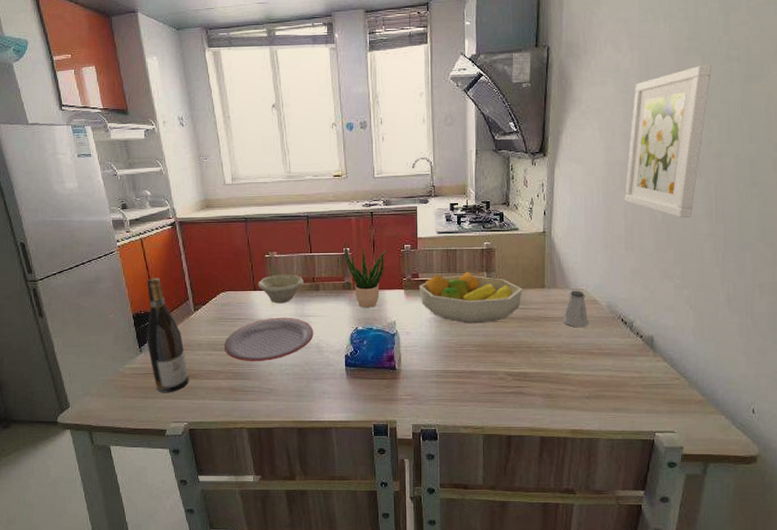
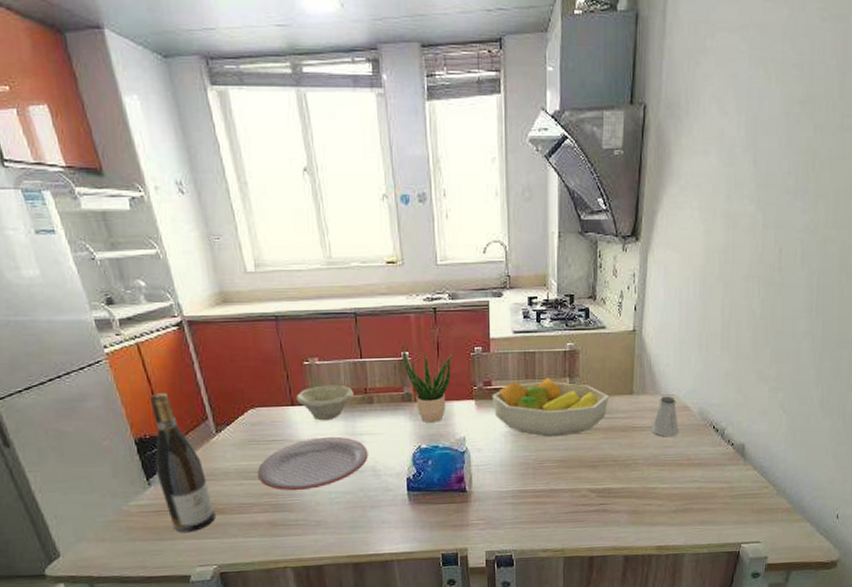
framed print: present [624,65,711,218] -> none [722,134,823,313]

